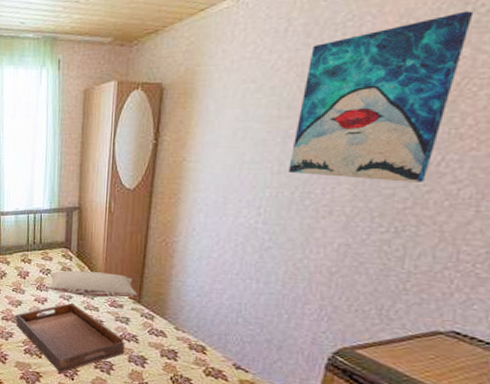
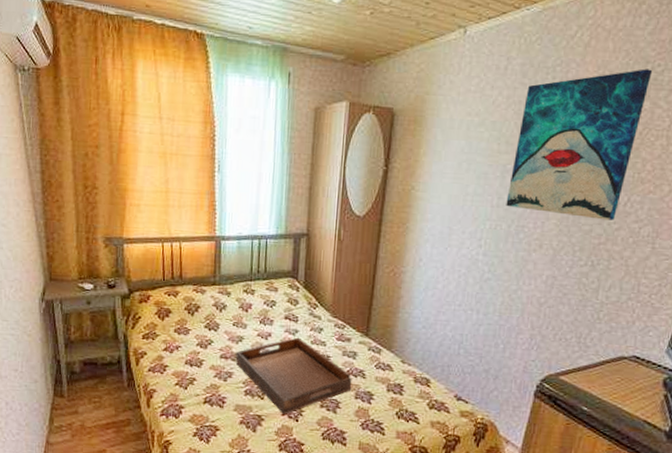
pillow: present [47,270,138,298] -> none [271,302,366,331]

